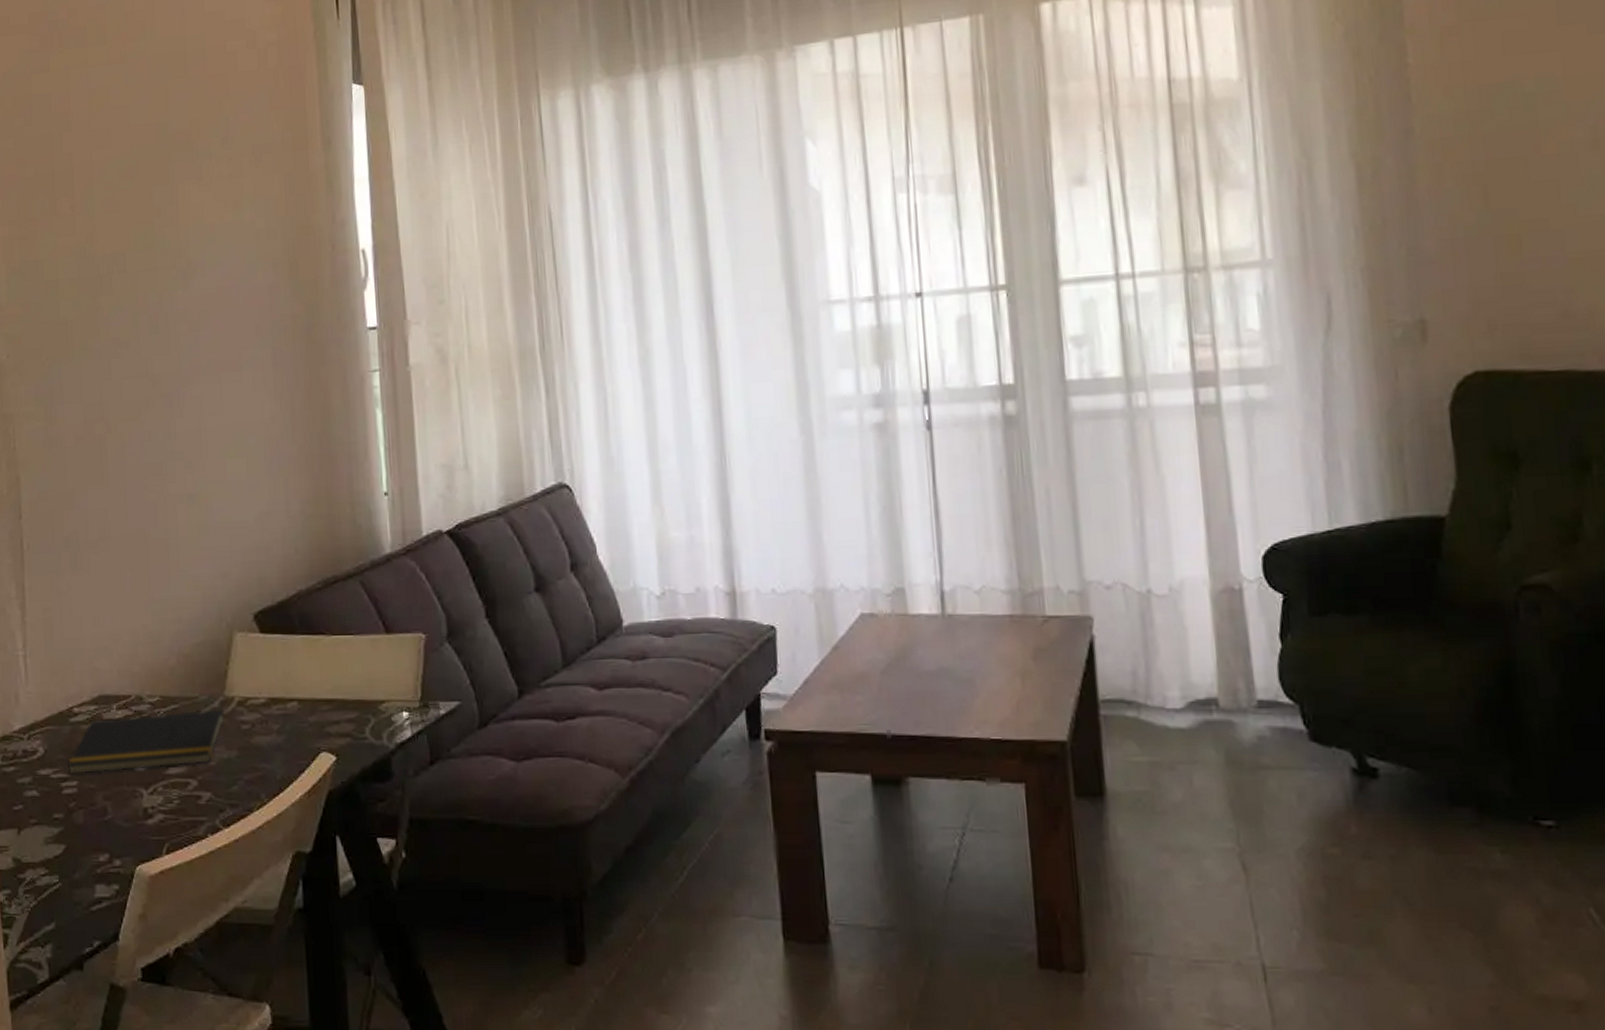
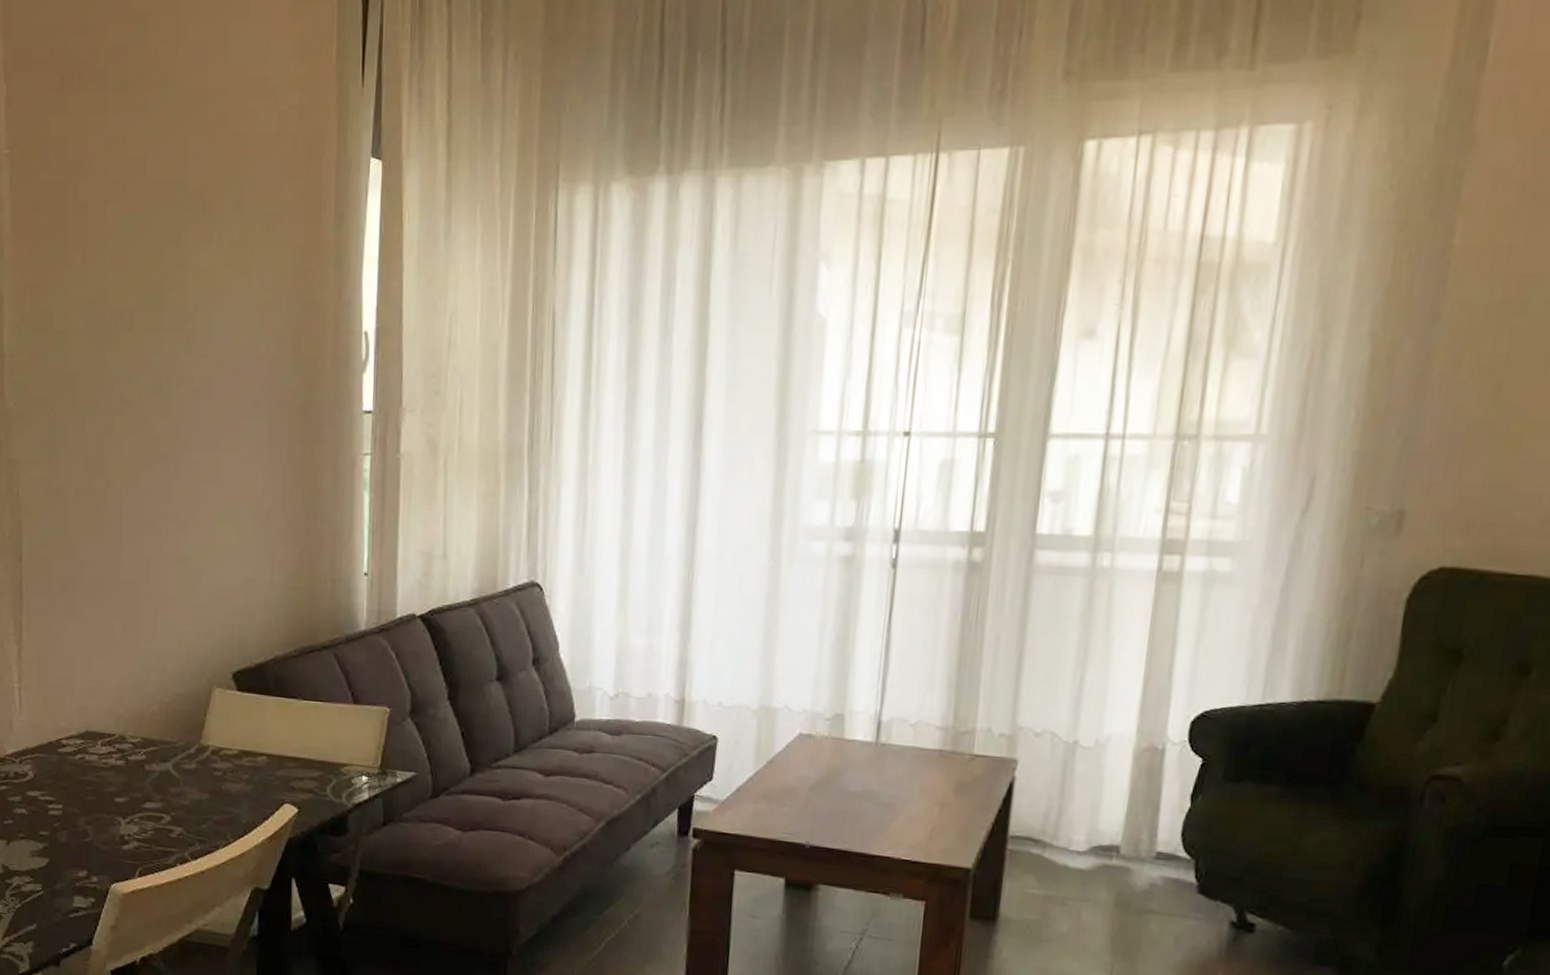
notepad: present [67,709,224,774] -> none [54,752,199,802]

